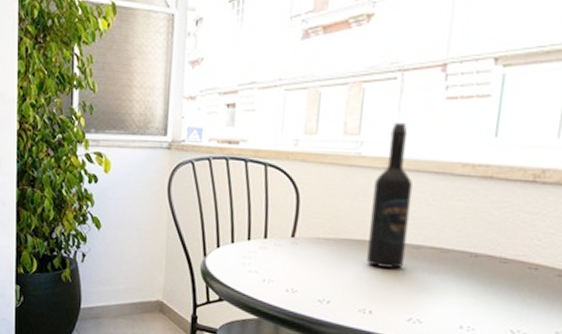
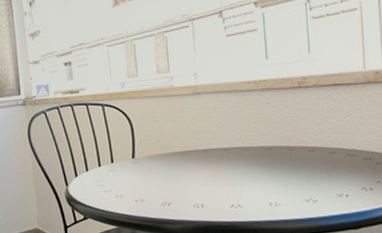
wine bottle: present [367,122,413,269] -> none [187,57,220,170]

